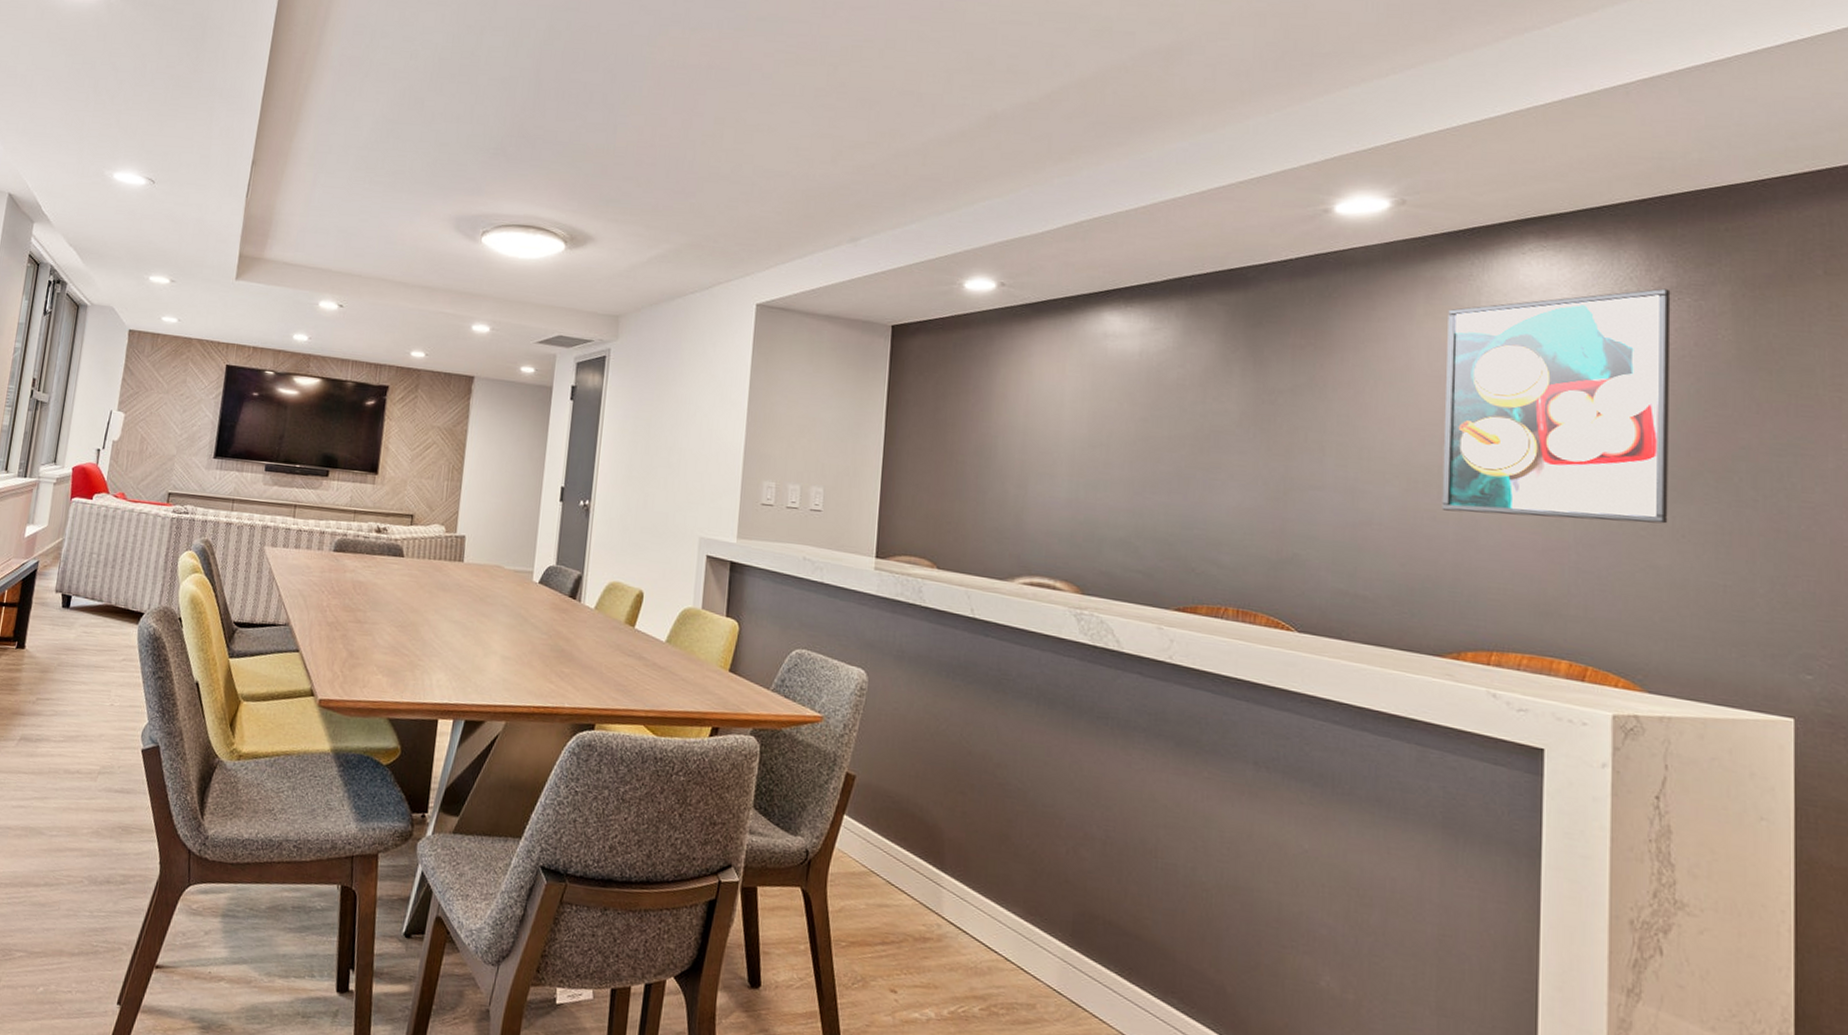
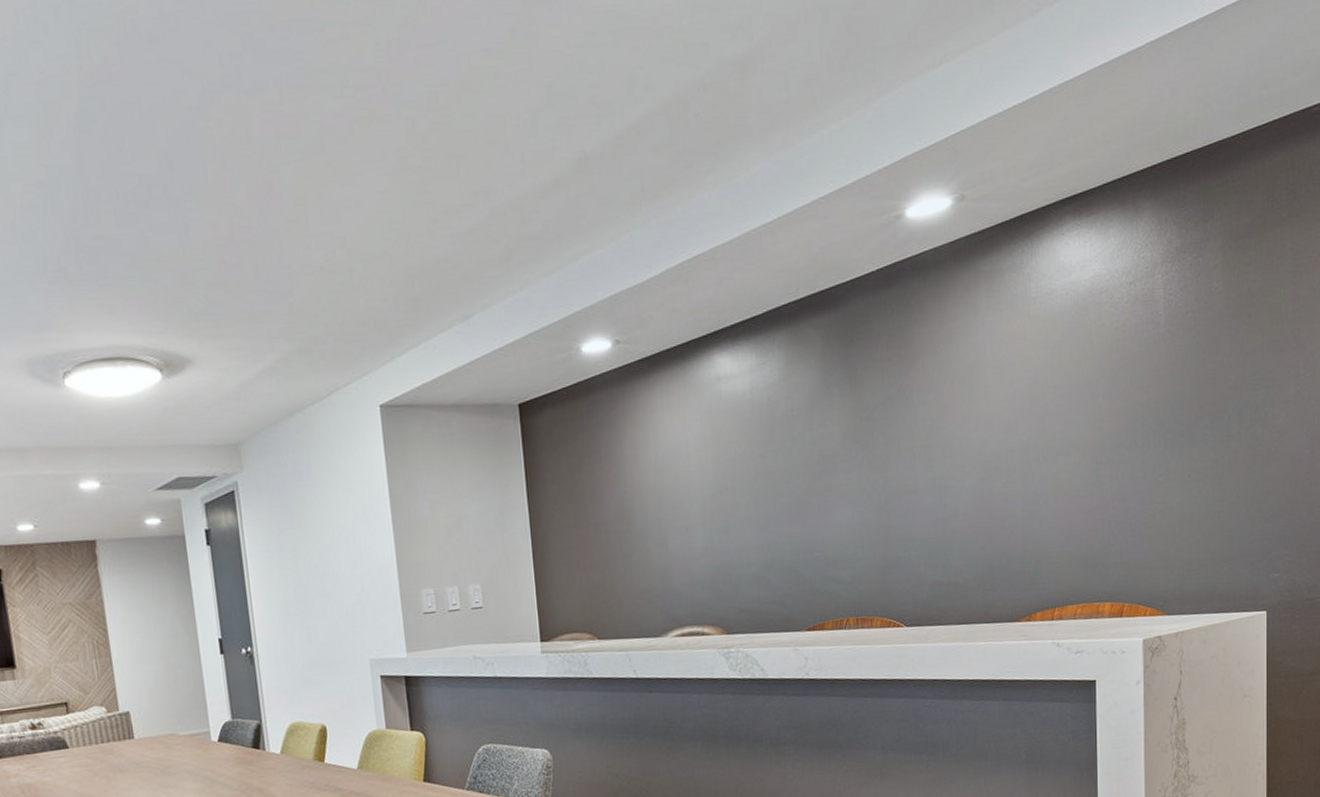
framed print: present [1442,288,1671,524] -> none [1006,250,1179,491]

